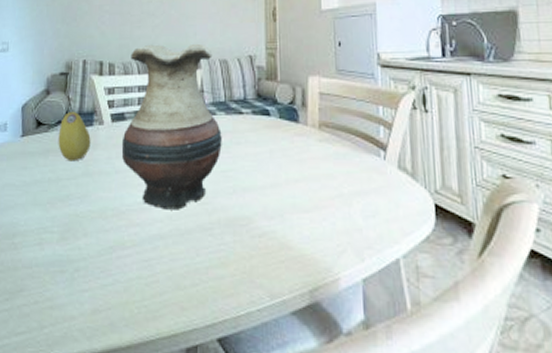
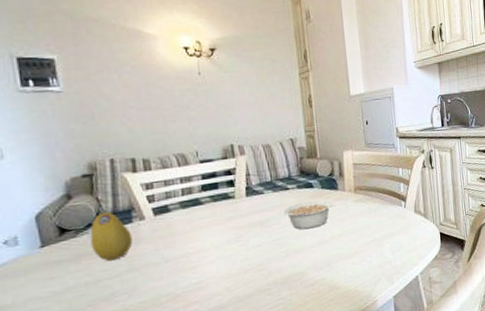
vase: present [121,43,222,210] -> none [167,131,272,284]
legume: none [235,131,292,165] -> present [284,200,334,230]

